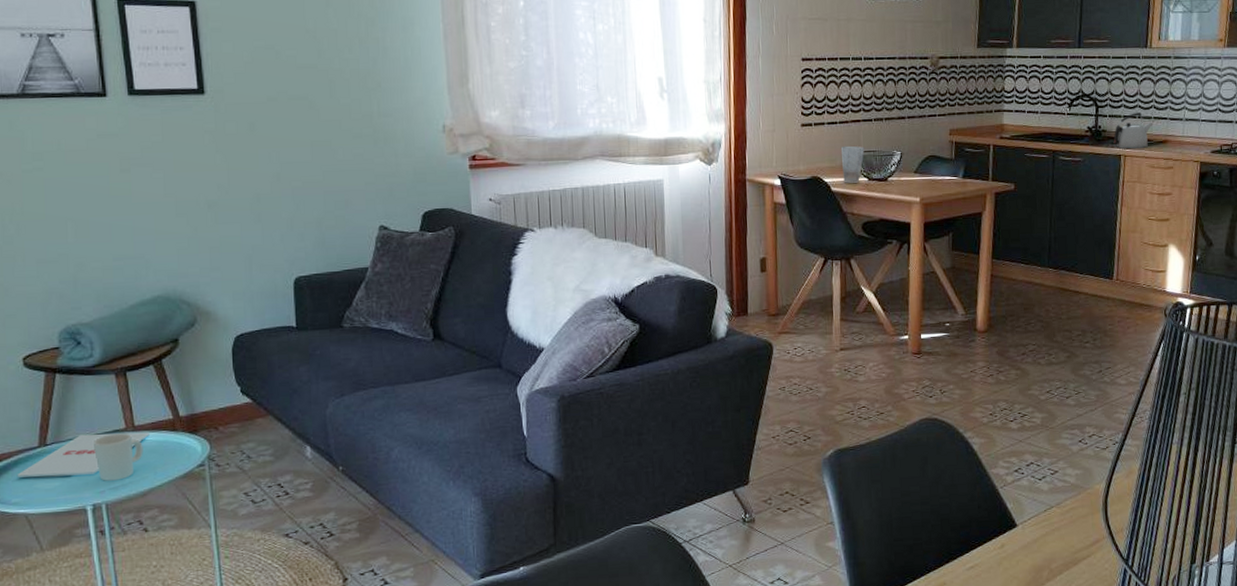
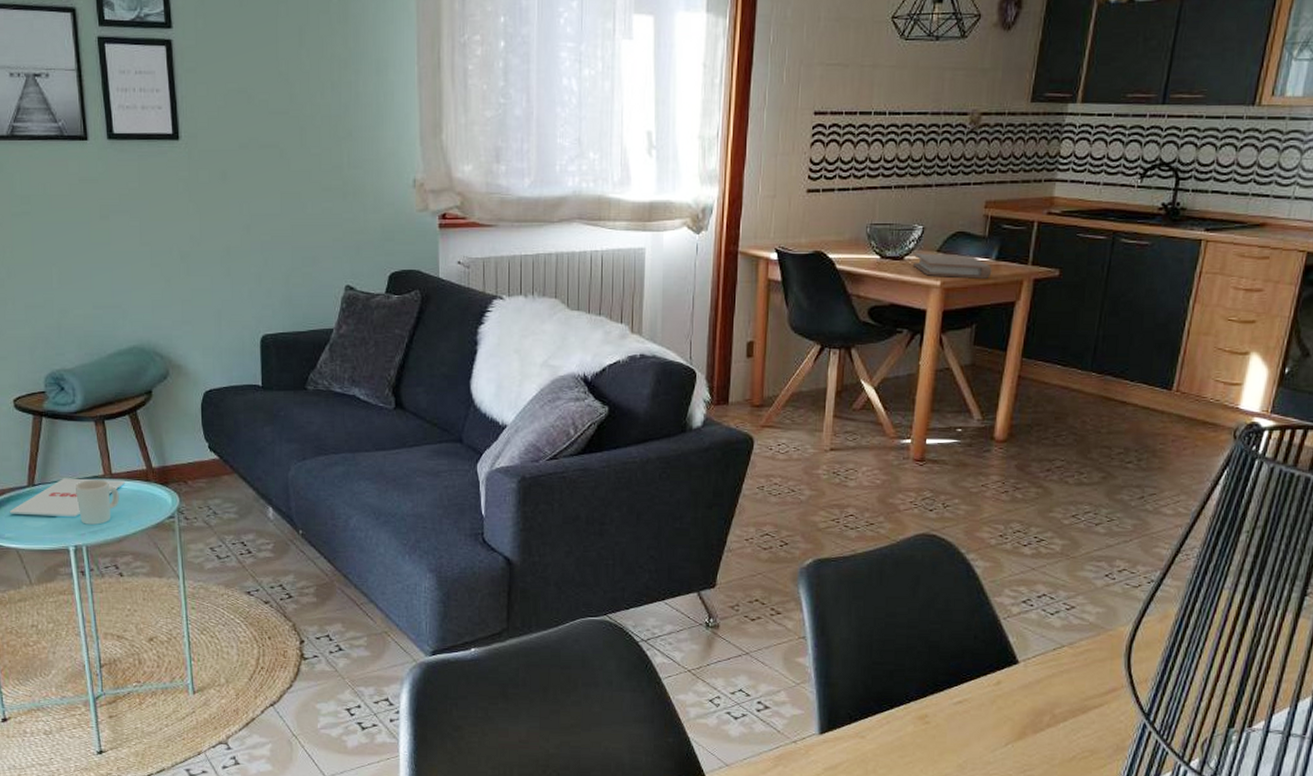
cup: present [840,145,865,183] -> none [851,216,880,261]
book: none [895,174,961,195] -> present [912,253,992,279]
kettle: present [1113,112,1152,150] -> none [1193,187,1249,233]

